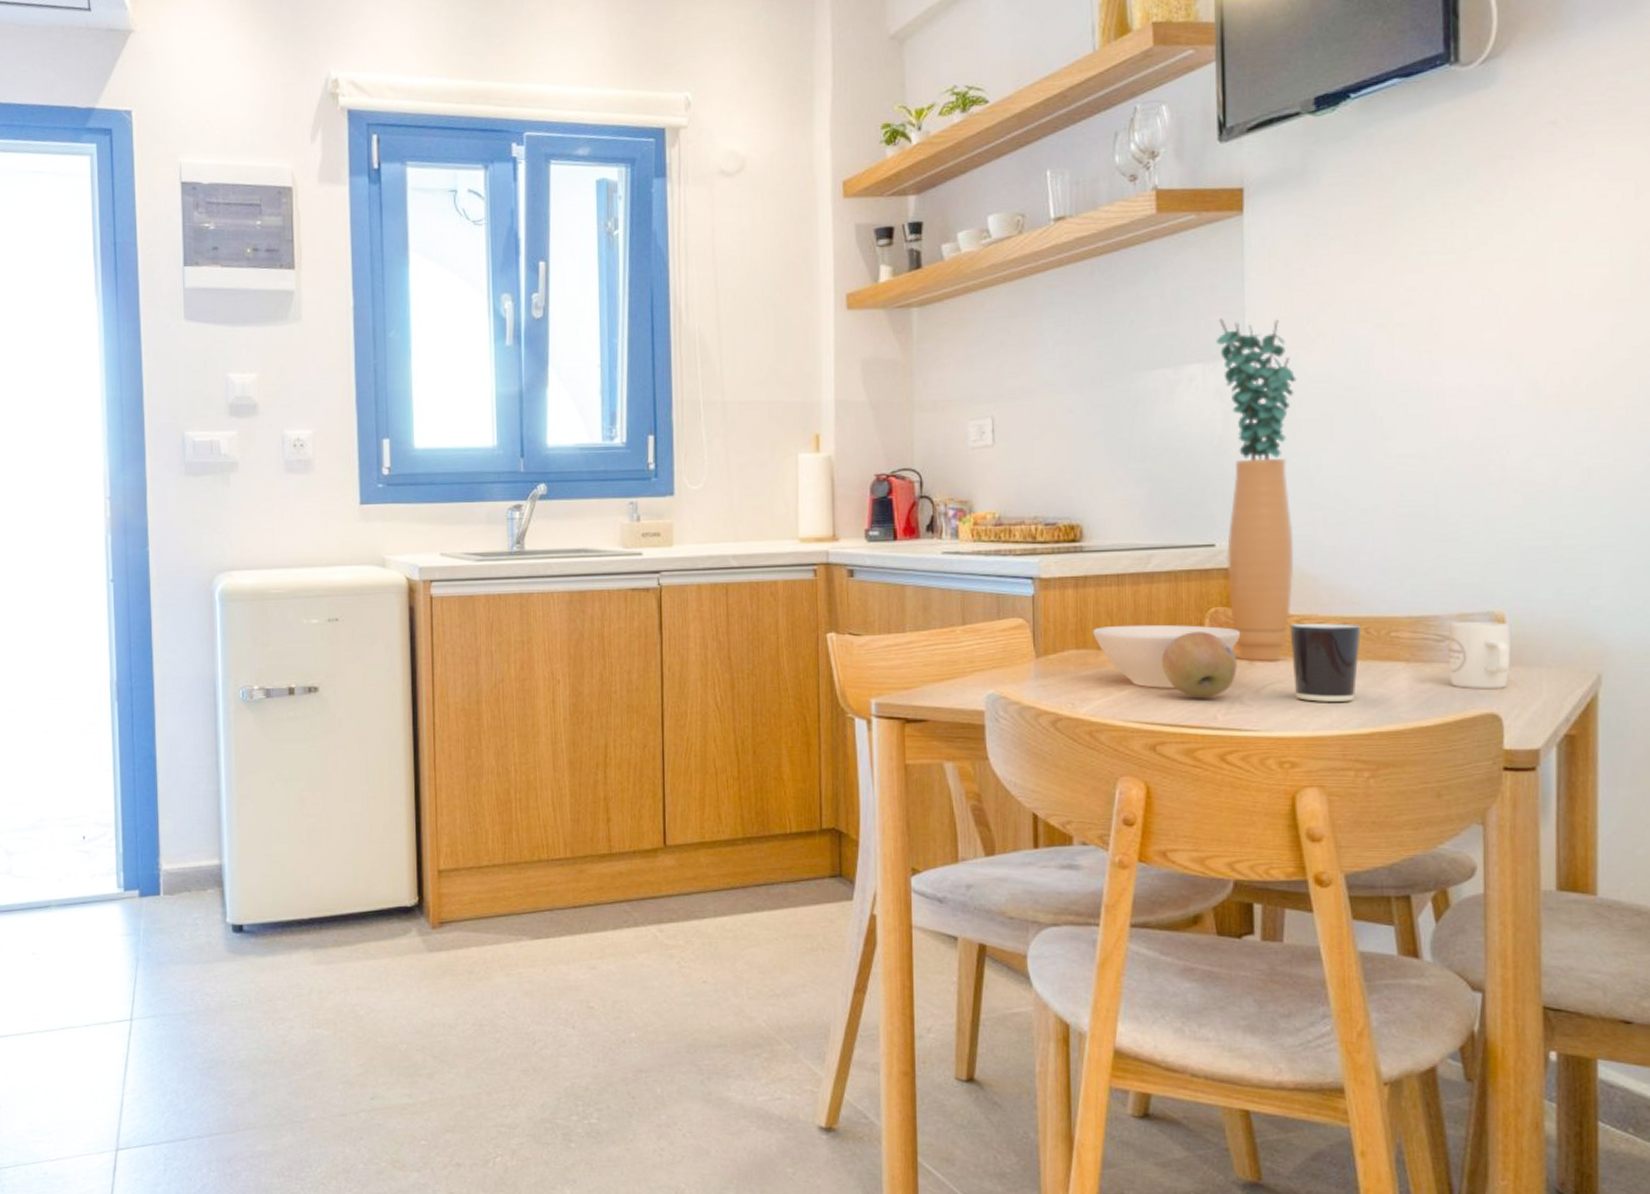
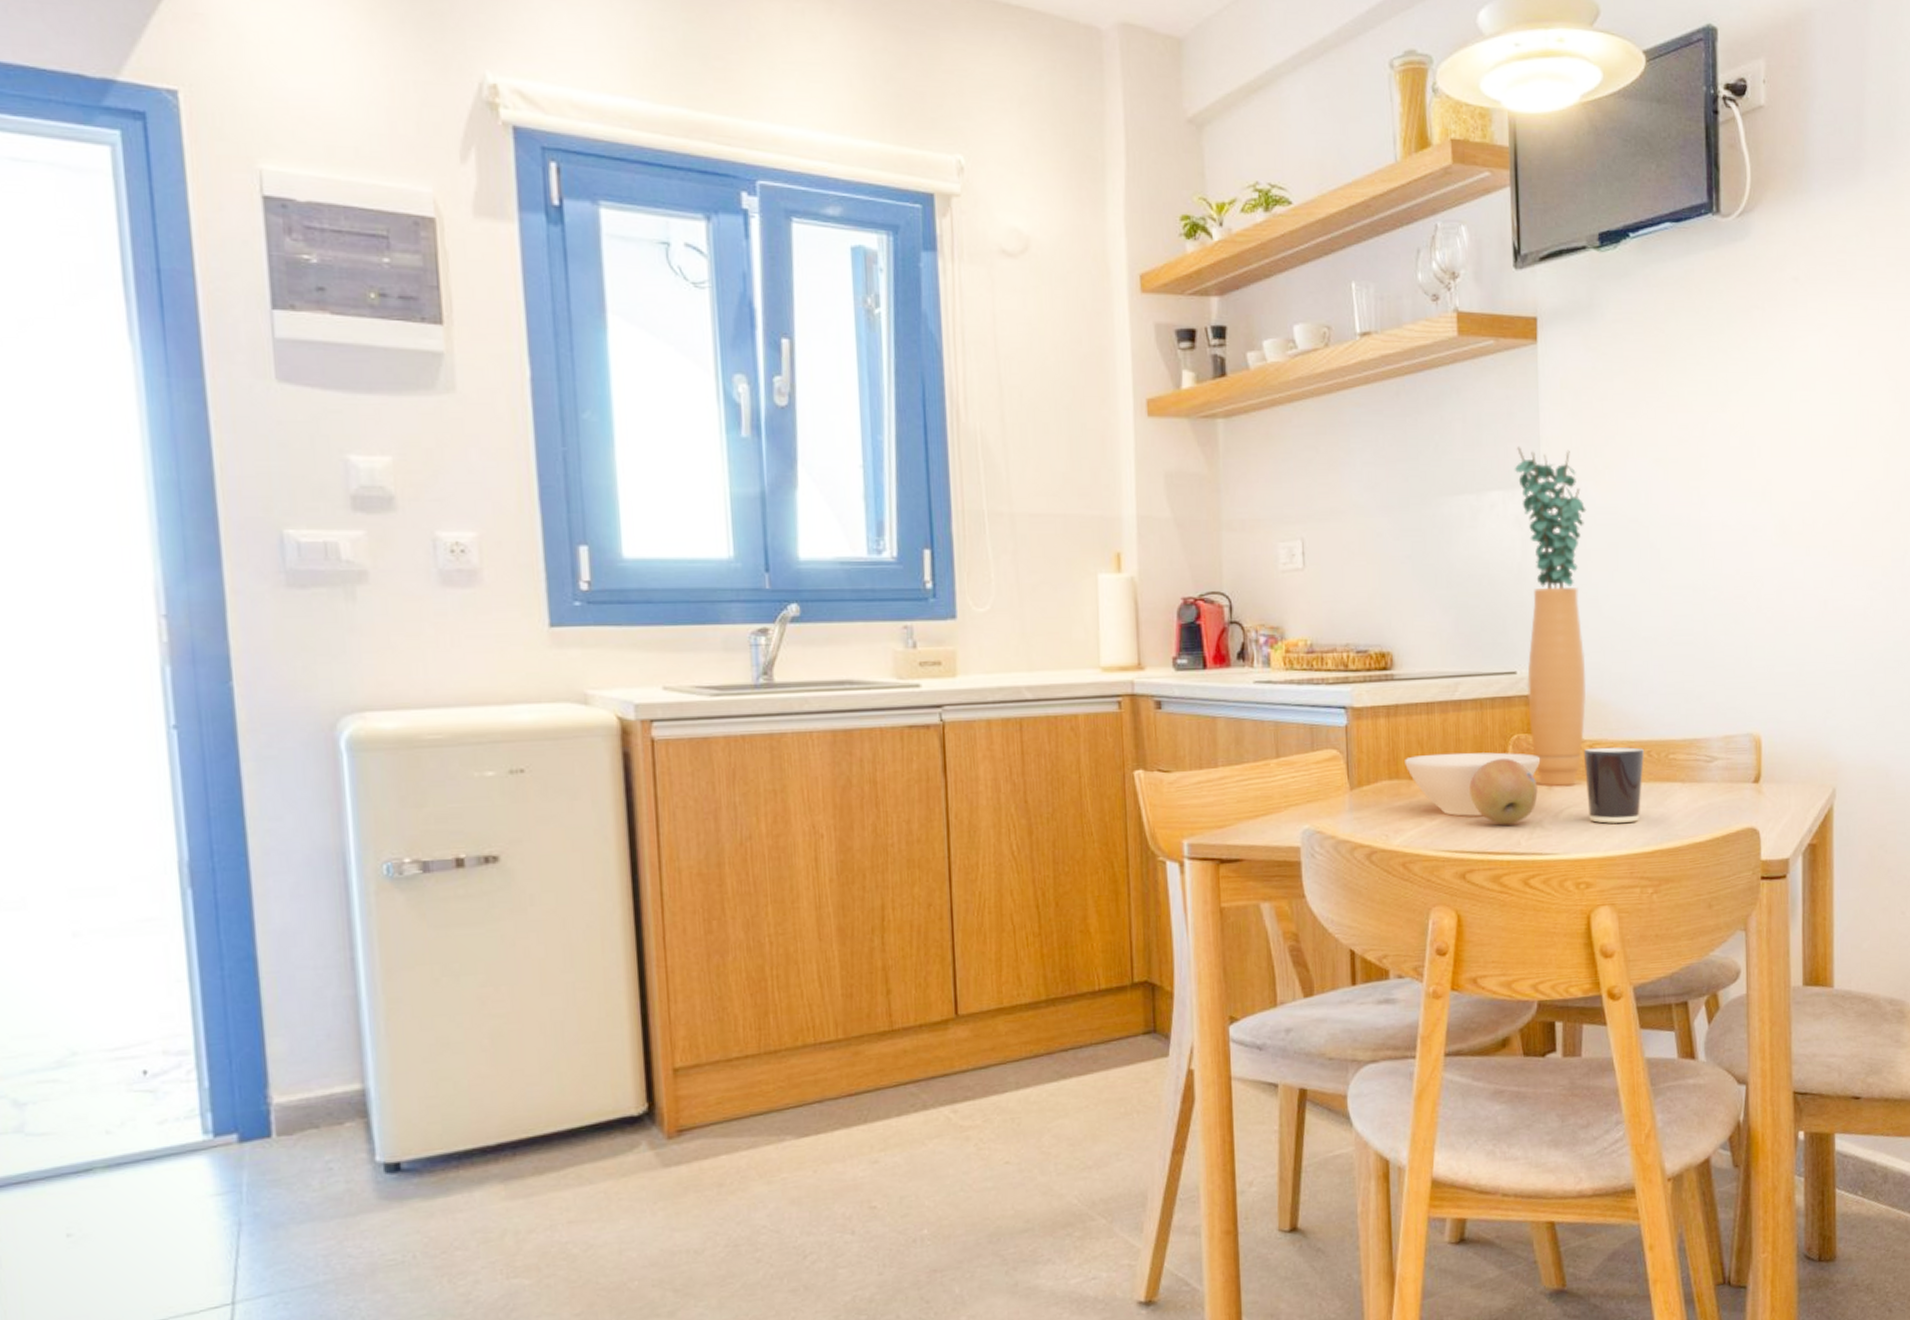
mug: present [1448,621,1511,690] -> none [1716,742,1766,806]

